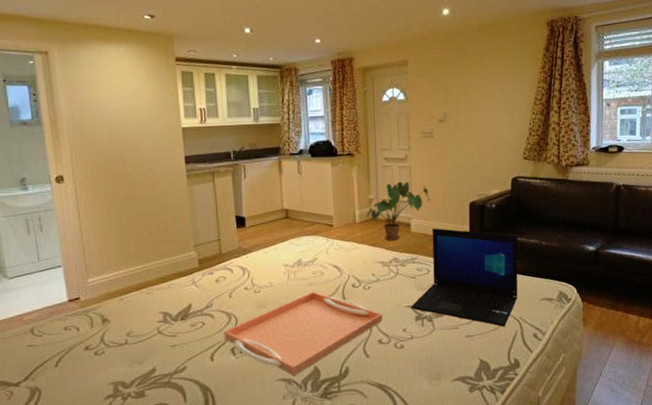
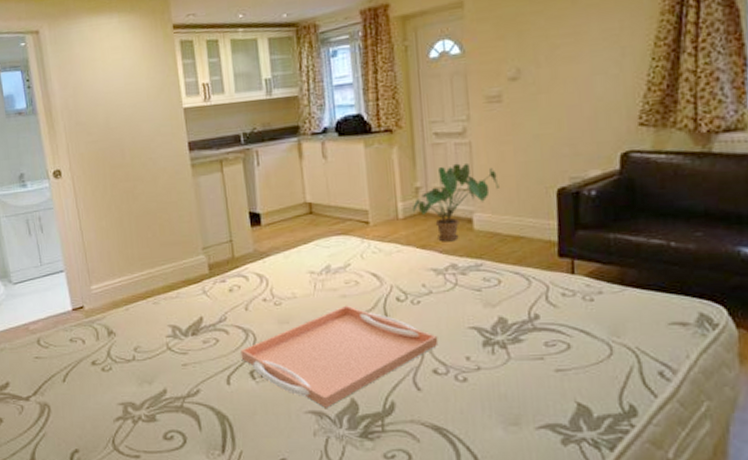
laptop: present [411,228,518,327] -> none [476,224,634,359]

